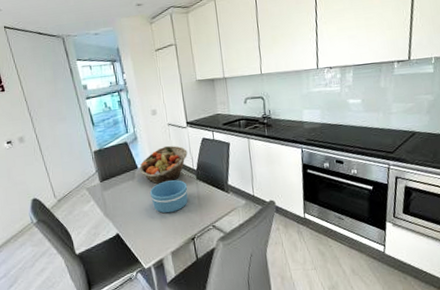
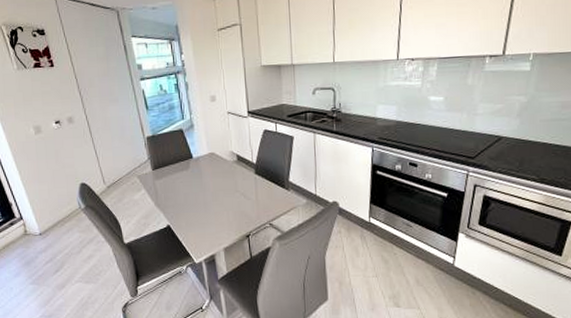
fruit basket: present [139,145,188,184] -> none [194,135,247,176]
bowl: present [149,180,188,213] -> none [204,173,245,208]

